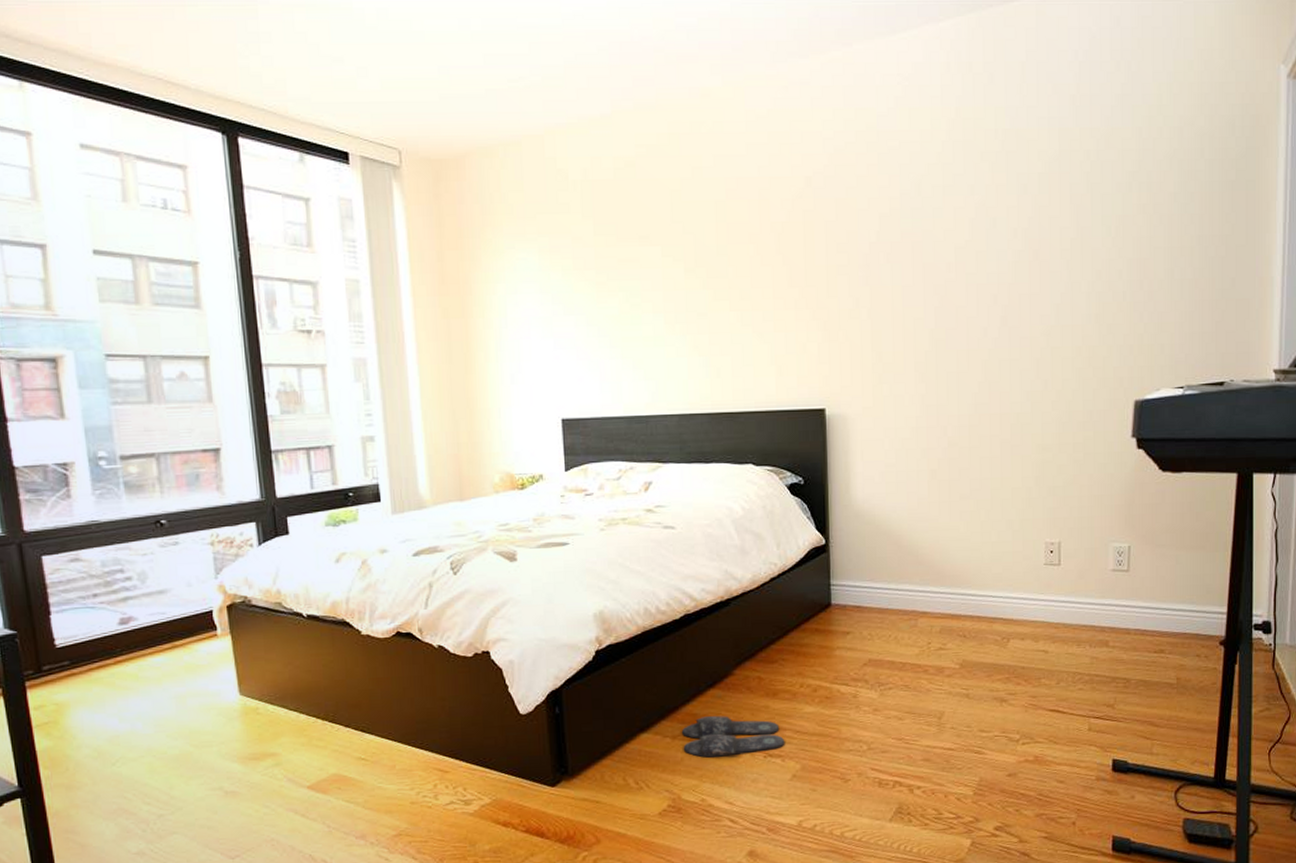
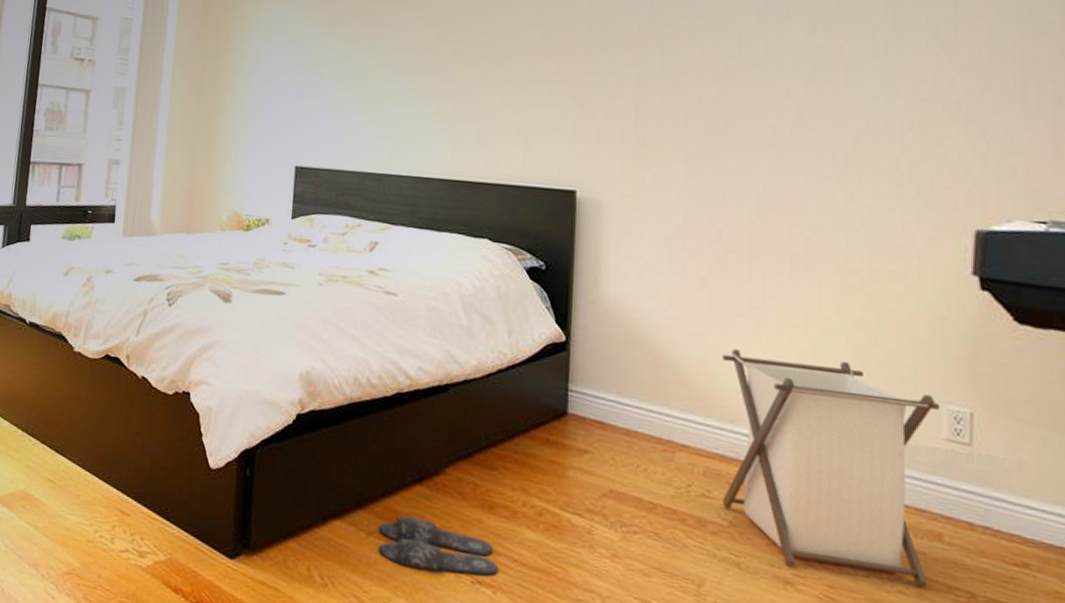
laundry basket: none [951,522,1108,688] -> present [722,349,941,588]

